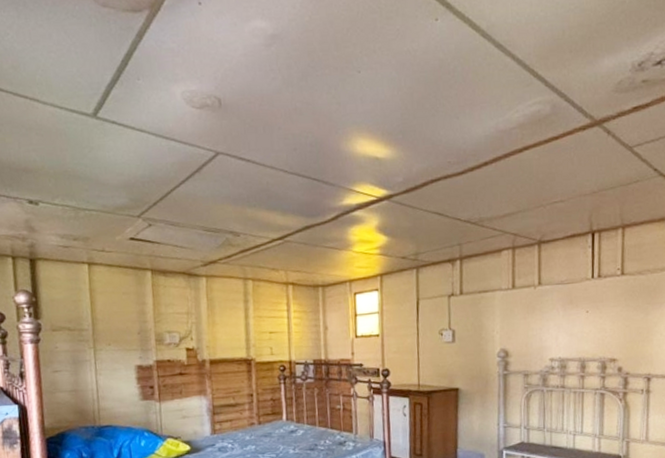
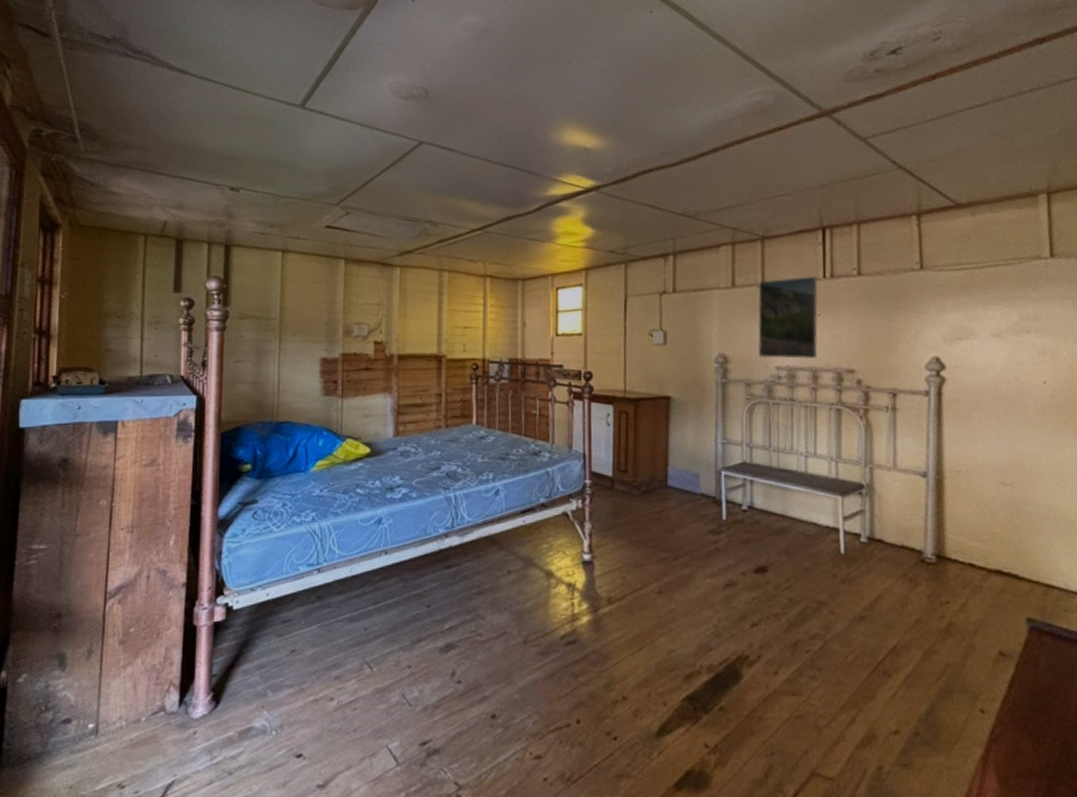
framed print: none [534,276,587,352] -> present [757,276,818,359]

